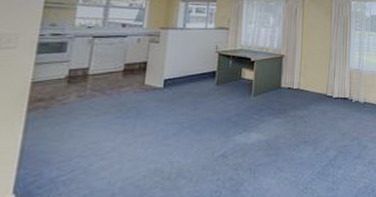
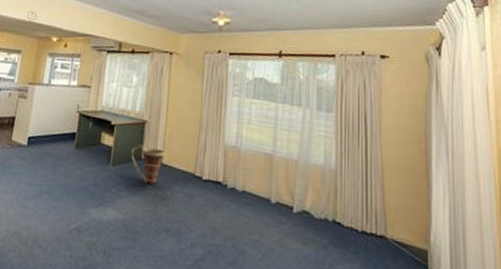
basket: none [271,75,302,107] -> present [131,144,165,185]

